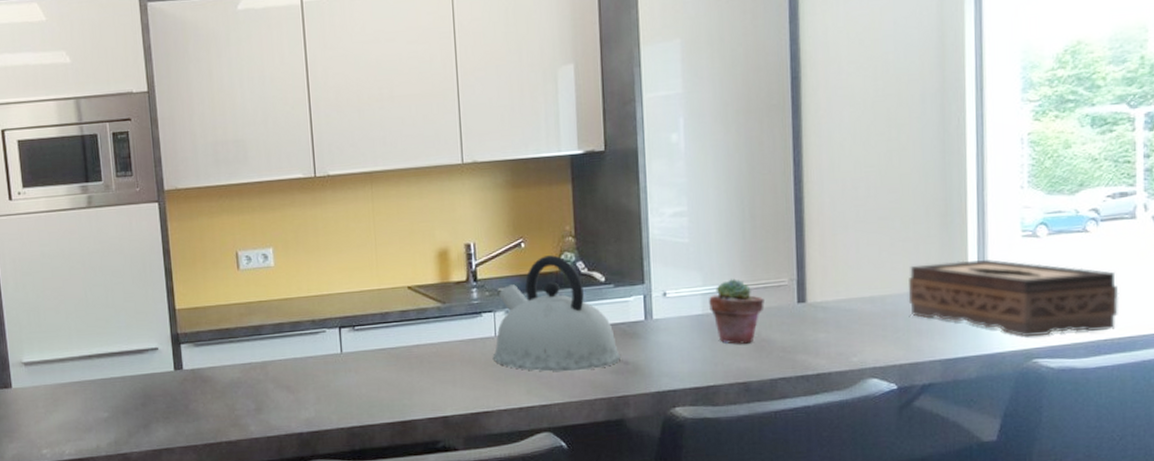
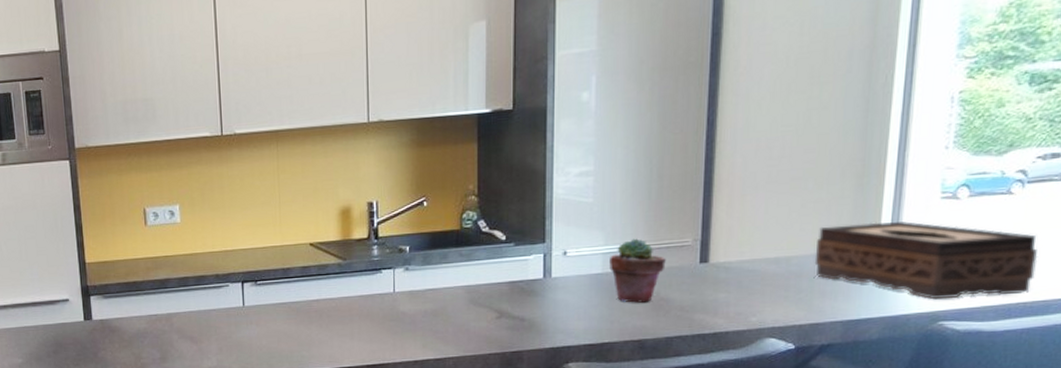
kettle: present [493,255,620,372] -> none [391,214,517,327]

